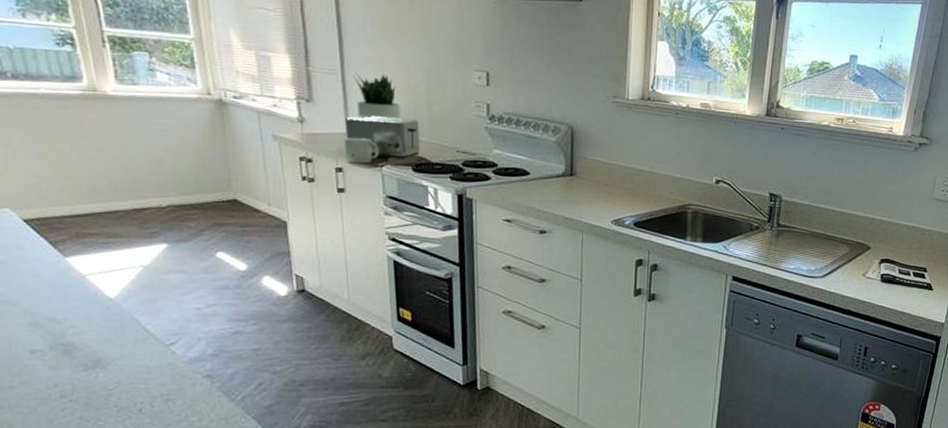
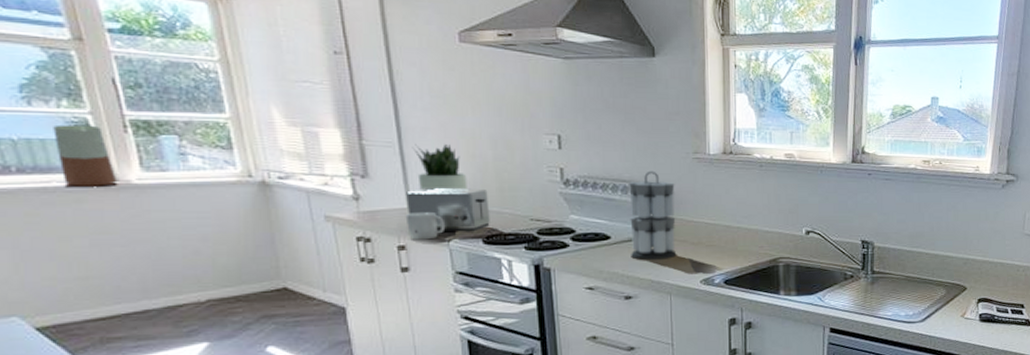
vase: none [43,36,96,96] -> present [53,124,118,186]
spice rack: none [548,111,594,199] -> present [629,171,677,261]

